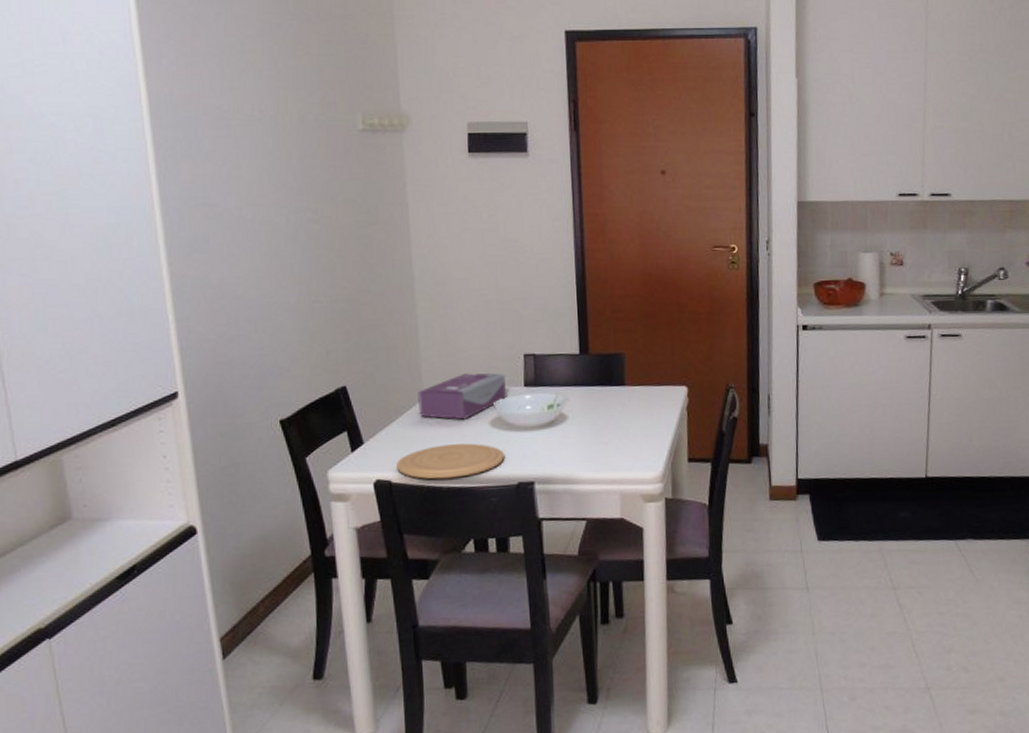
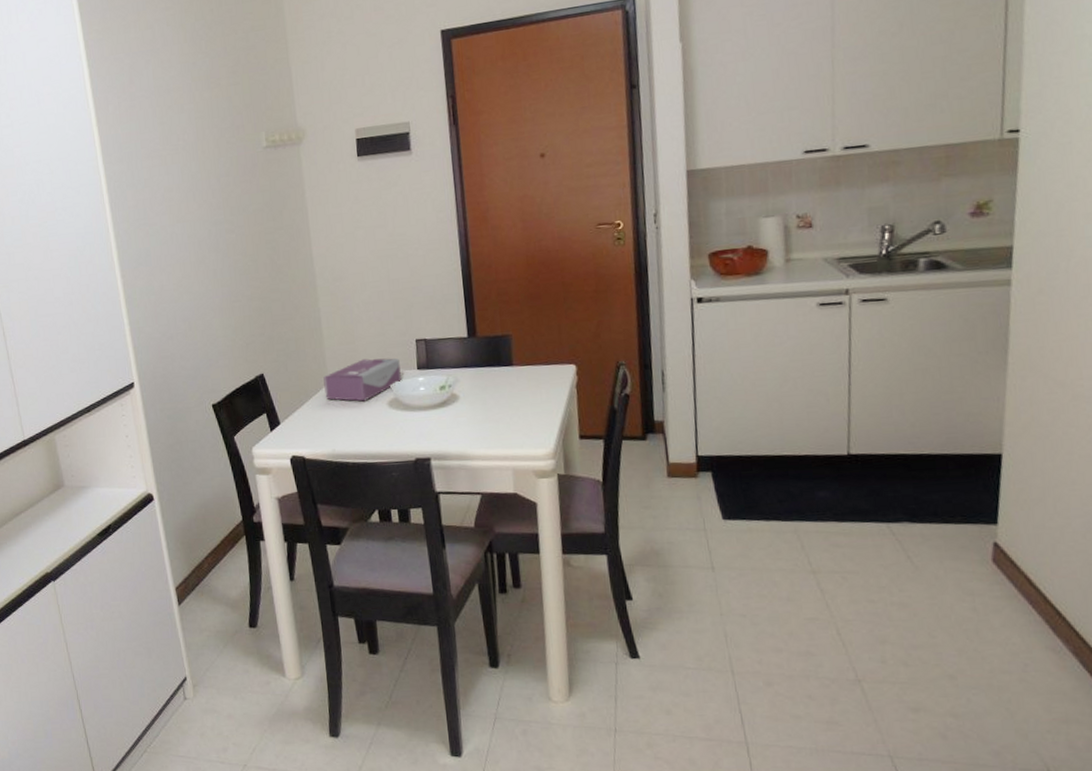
plate: present [396,443,505,480] -> none [308,422,403,456]

